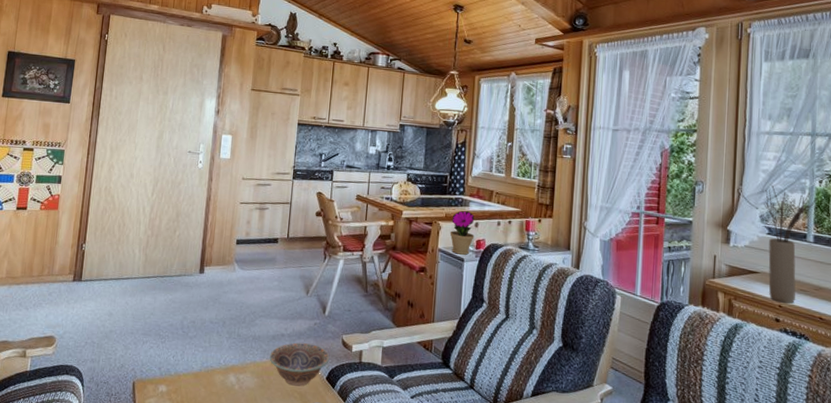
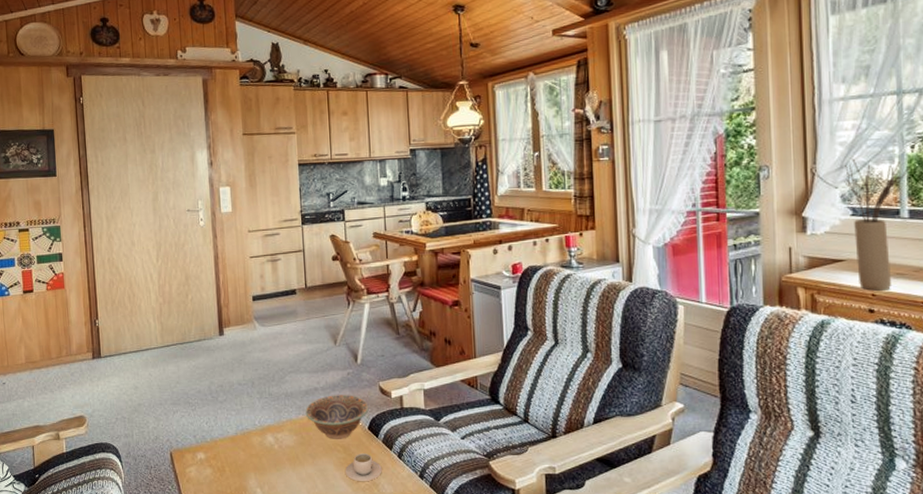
flower pot: present [450,210,475,255] -> none [481,234,509,282]

